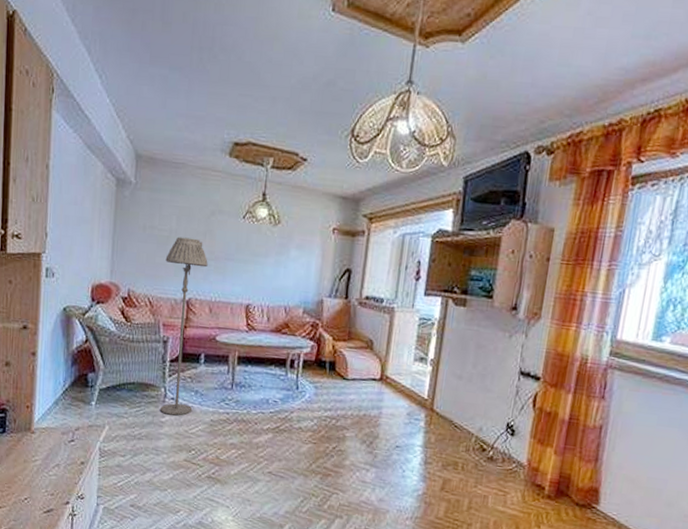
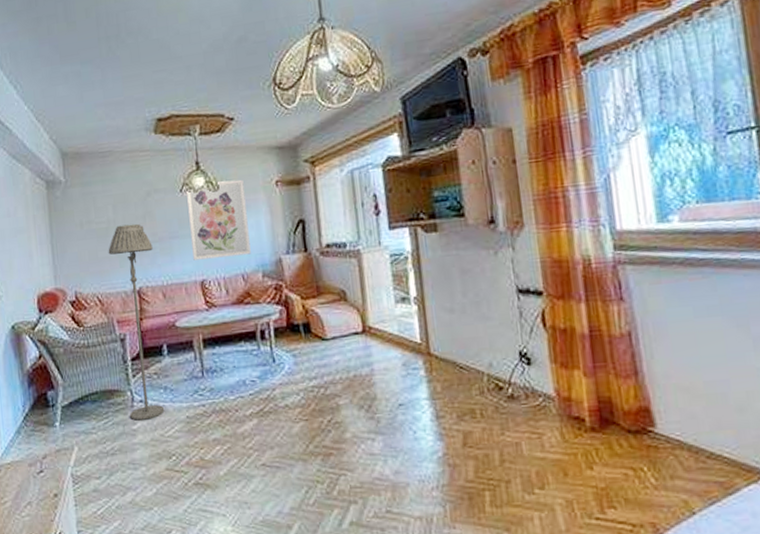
wall art: none [243,215,304,290] -> present [187,179,251,260]

